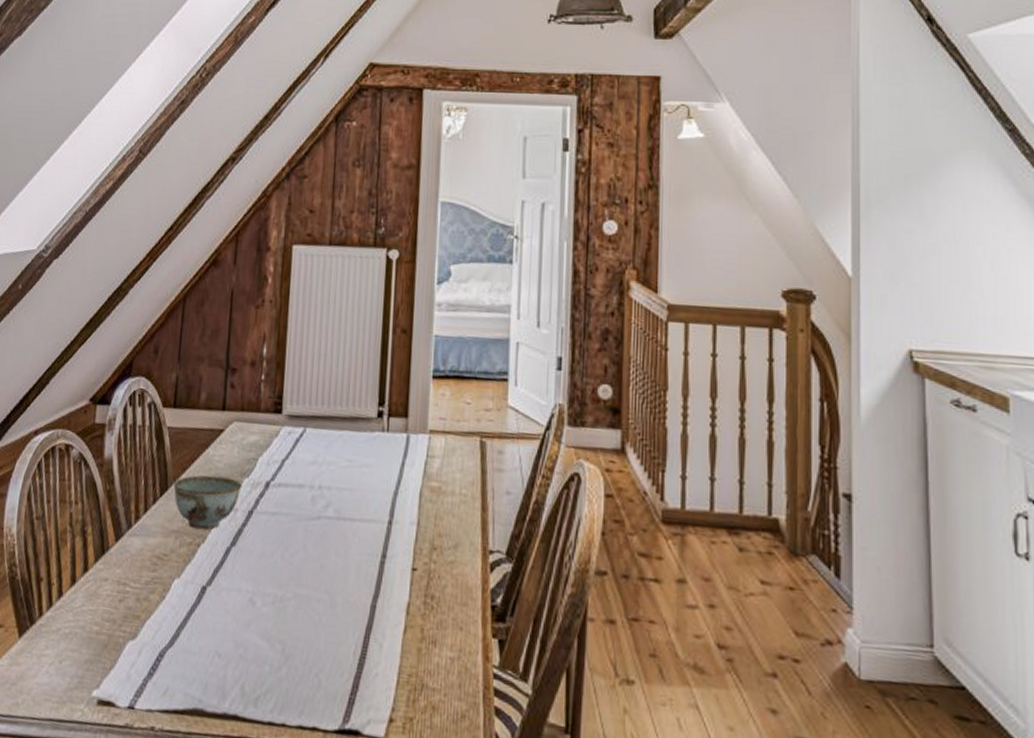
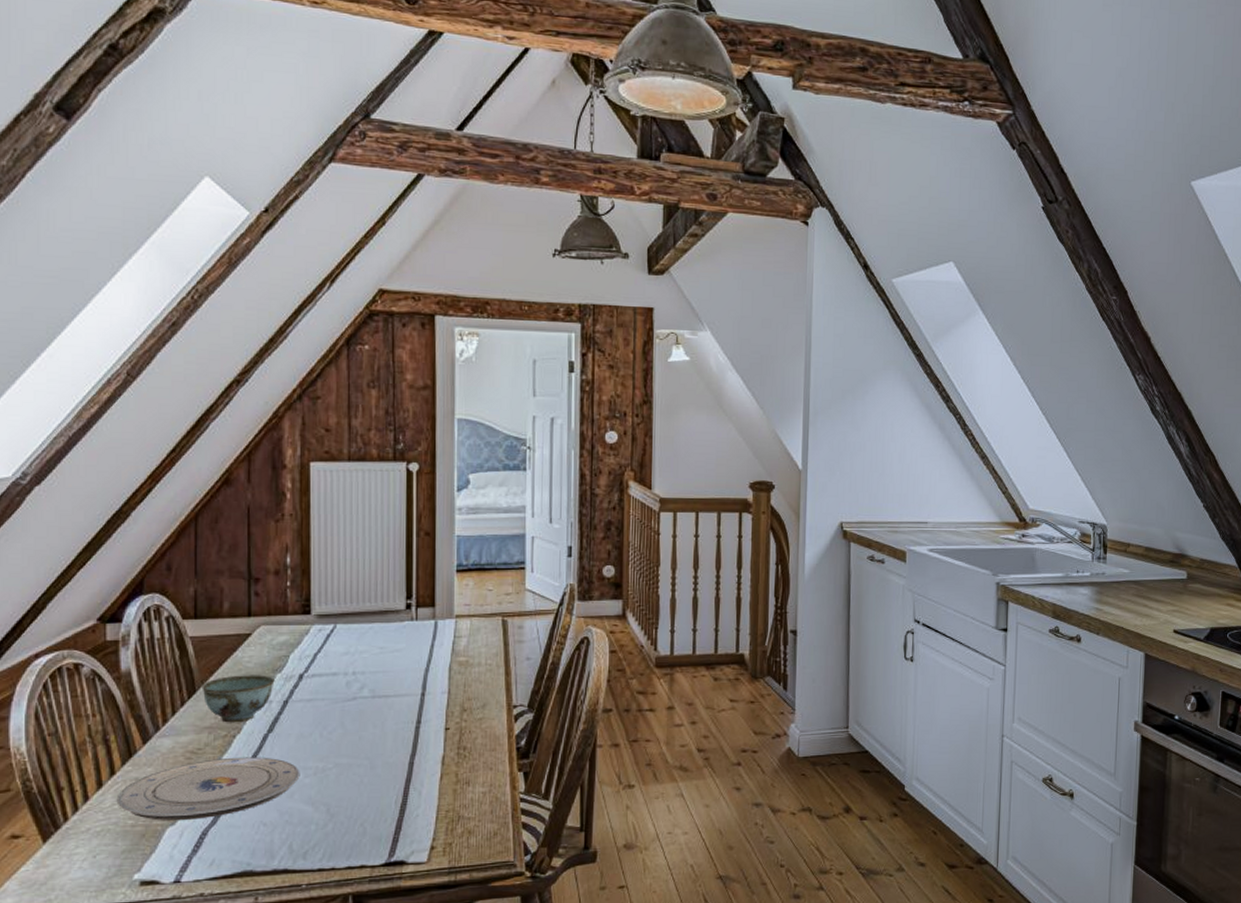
plate: none [86,568,259,638] -> present [116,757,300,820]

